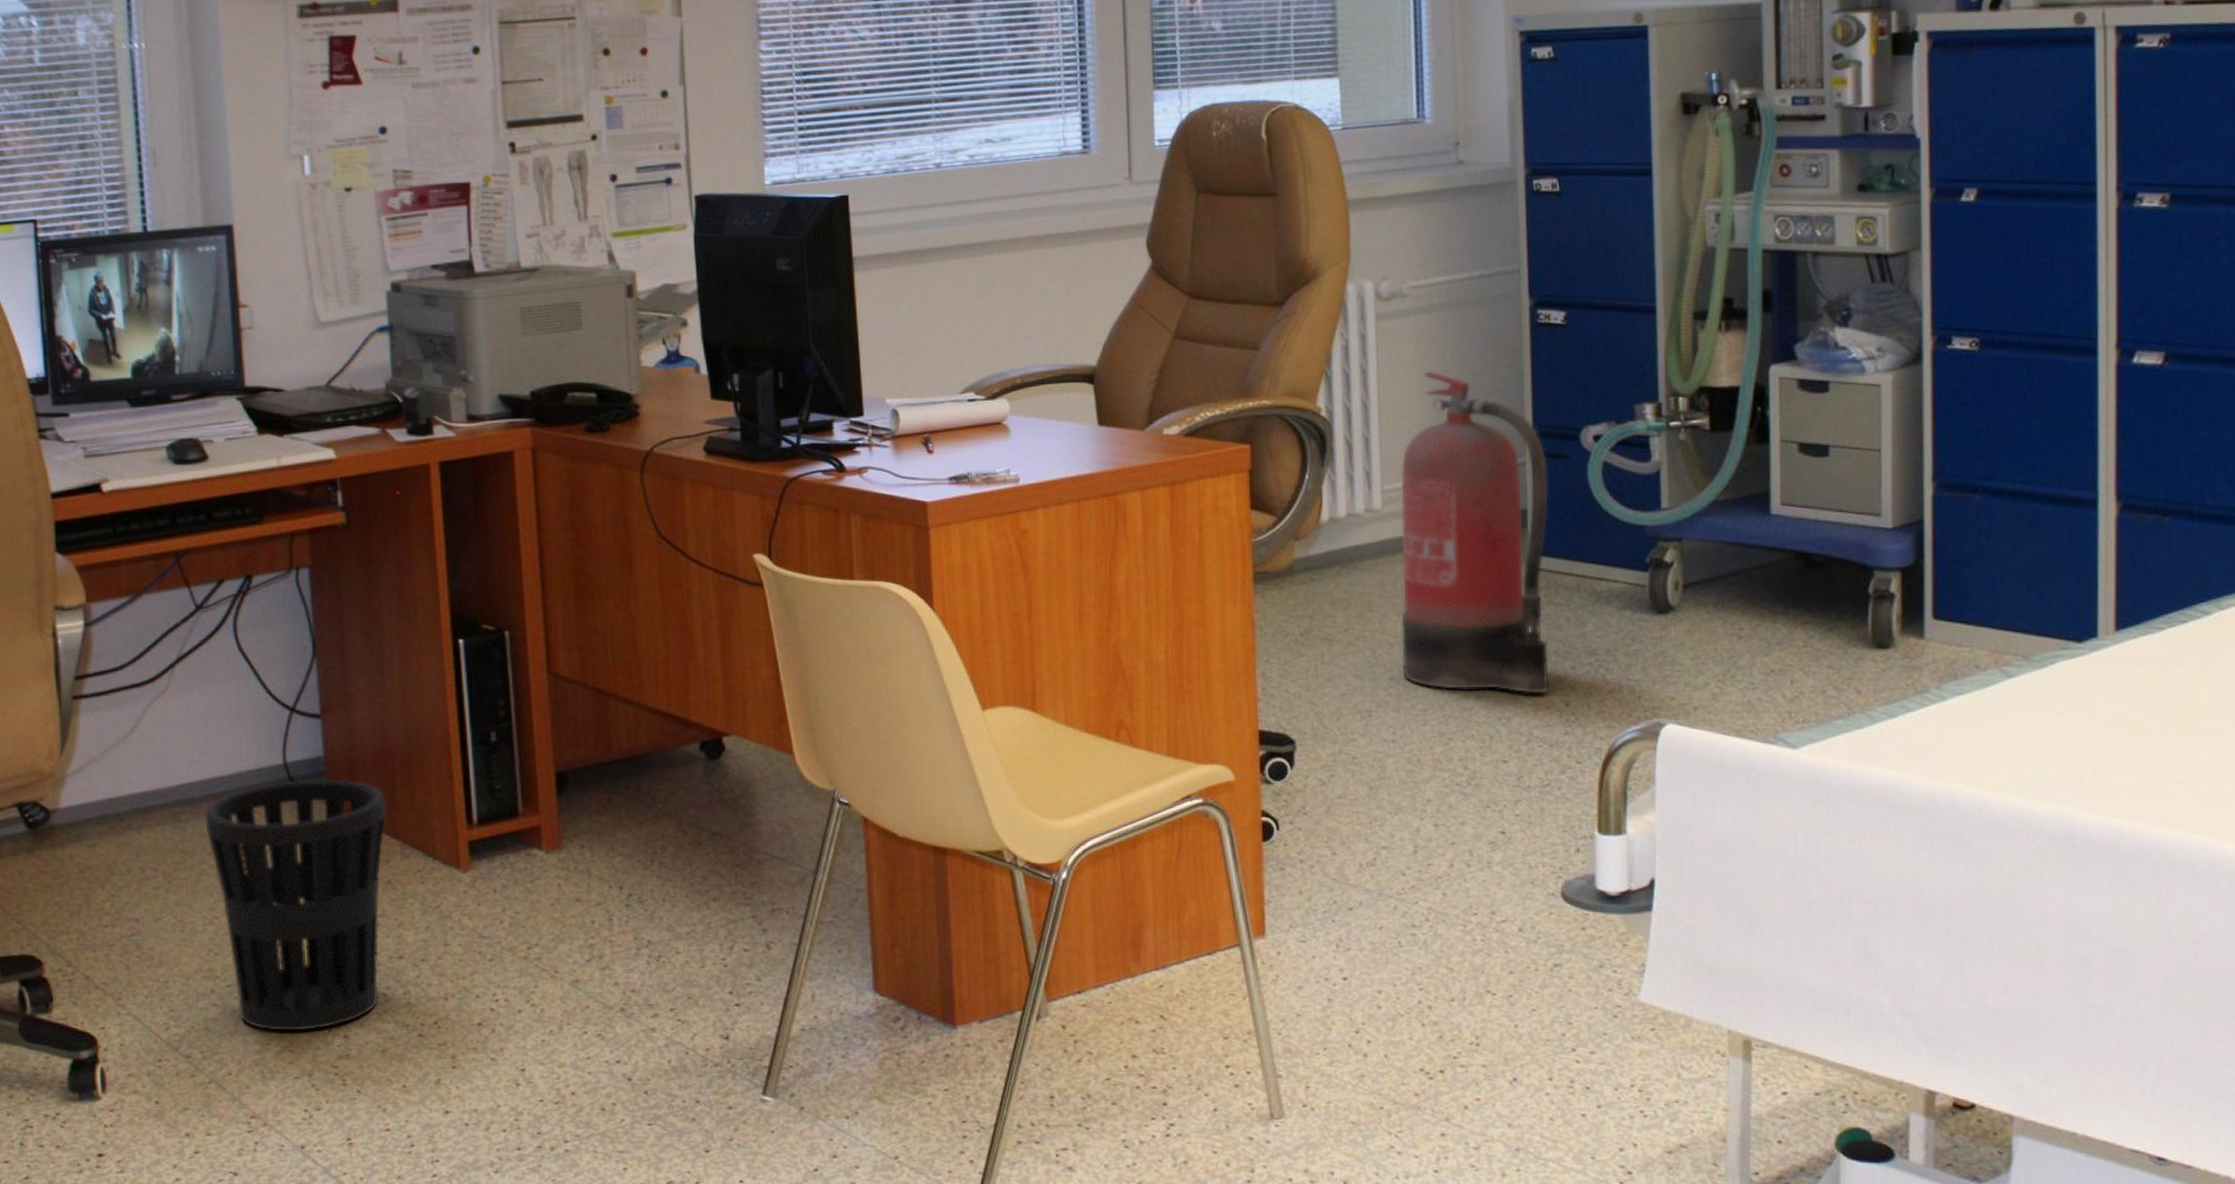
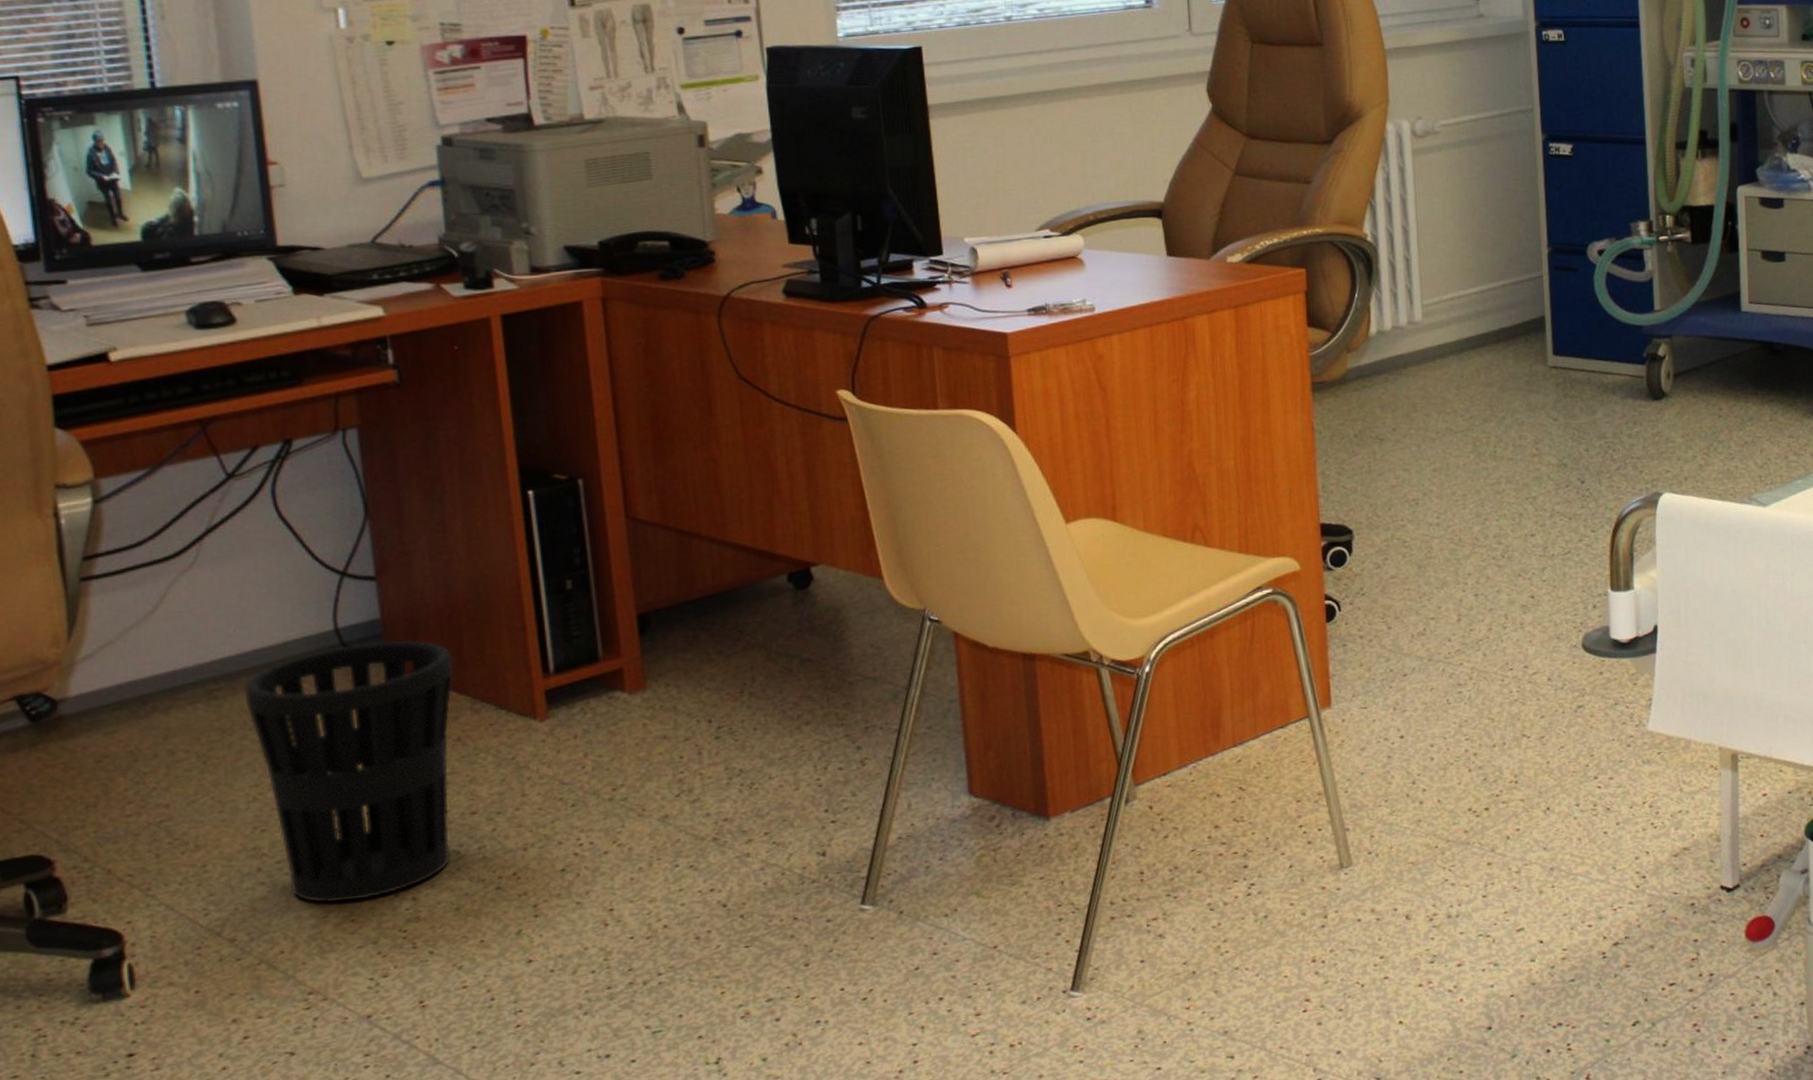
fire extinguisher: present [1400,371,1549,694] -> none [1437,198,1567,476]

